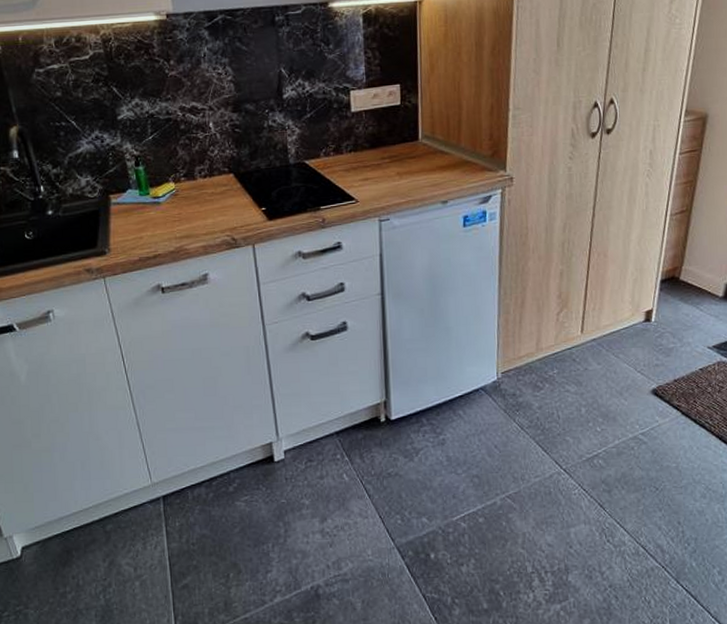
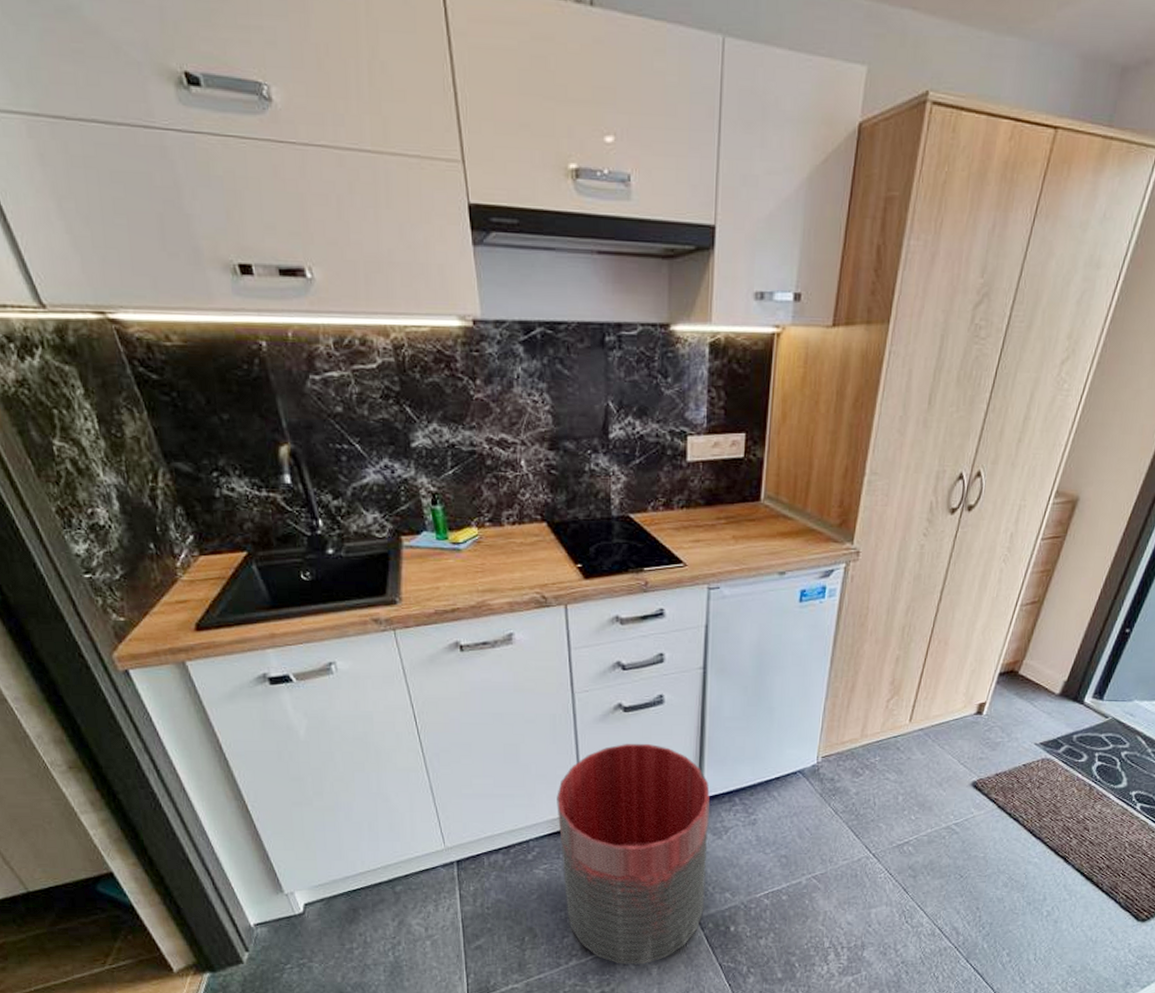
trash can: none [253,369,403,600] -> present [557,743,710,964]

